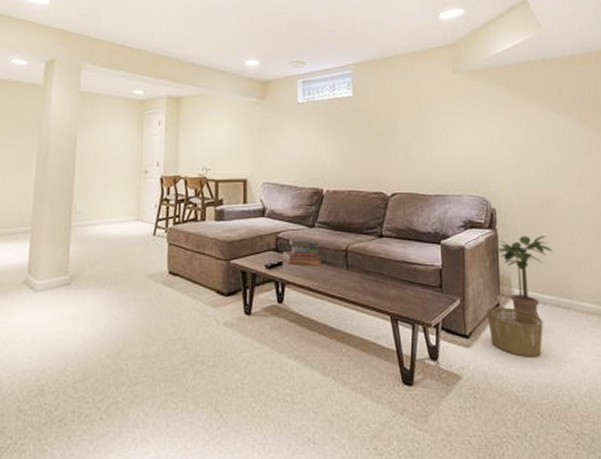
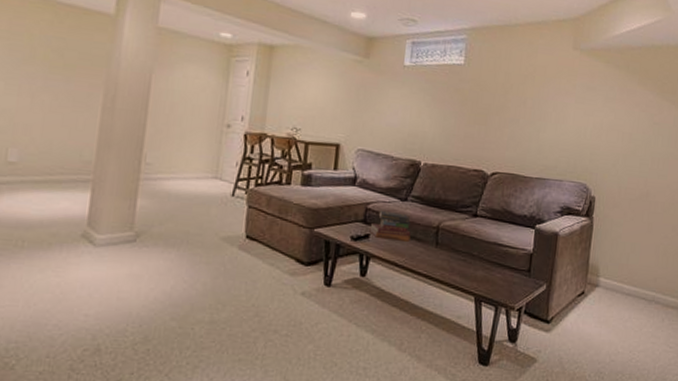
basket: present [486,307,543,357] -> none [570,294,624,345]
potted plant: present [498,235,553,326] -> none [591,226,645,315]

